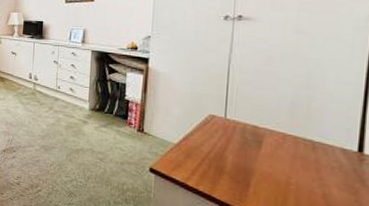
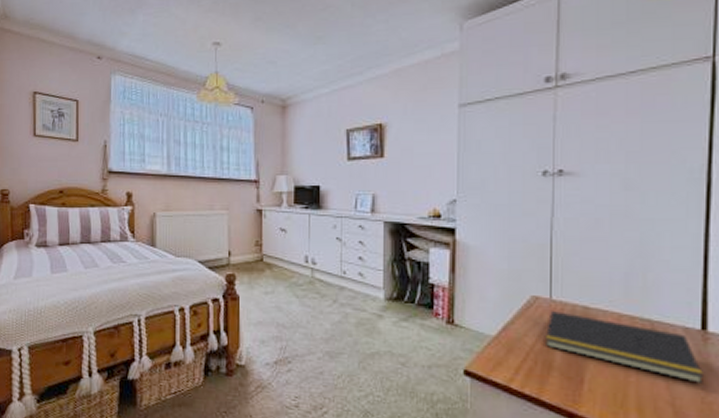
notepad: none [219,127,357,196] -> present [546,311,703,383]

